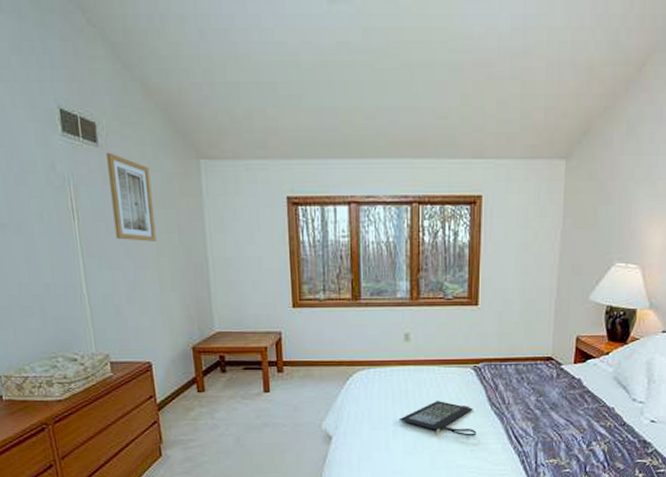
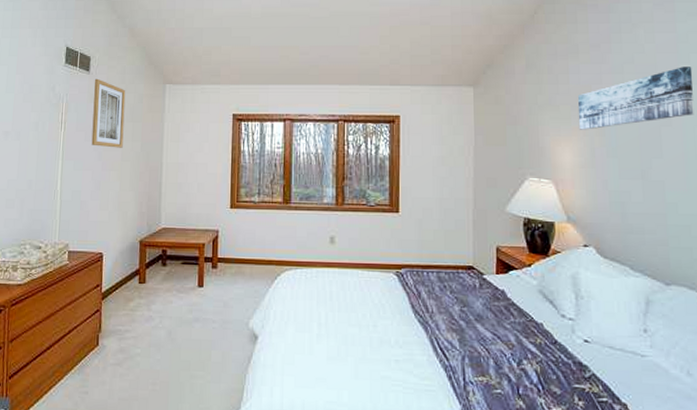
clutch bag: present [399,401,477,437] -> none [323,305,401,346]

